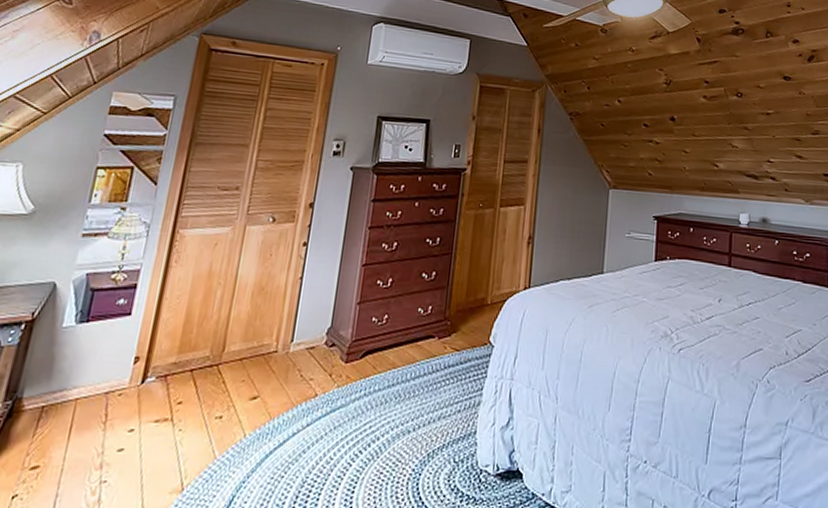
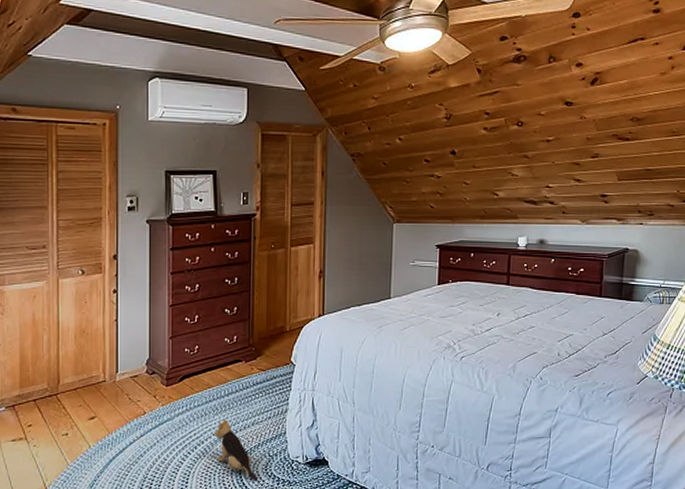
plush toy: none [393,408,438,495] -> present [214,418,258,481]

